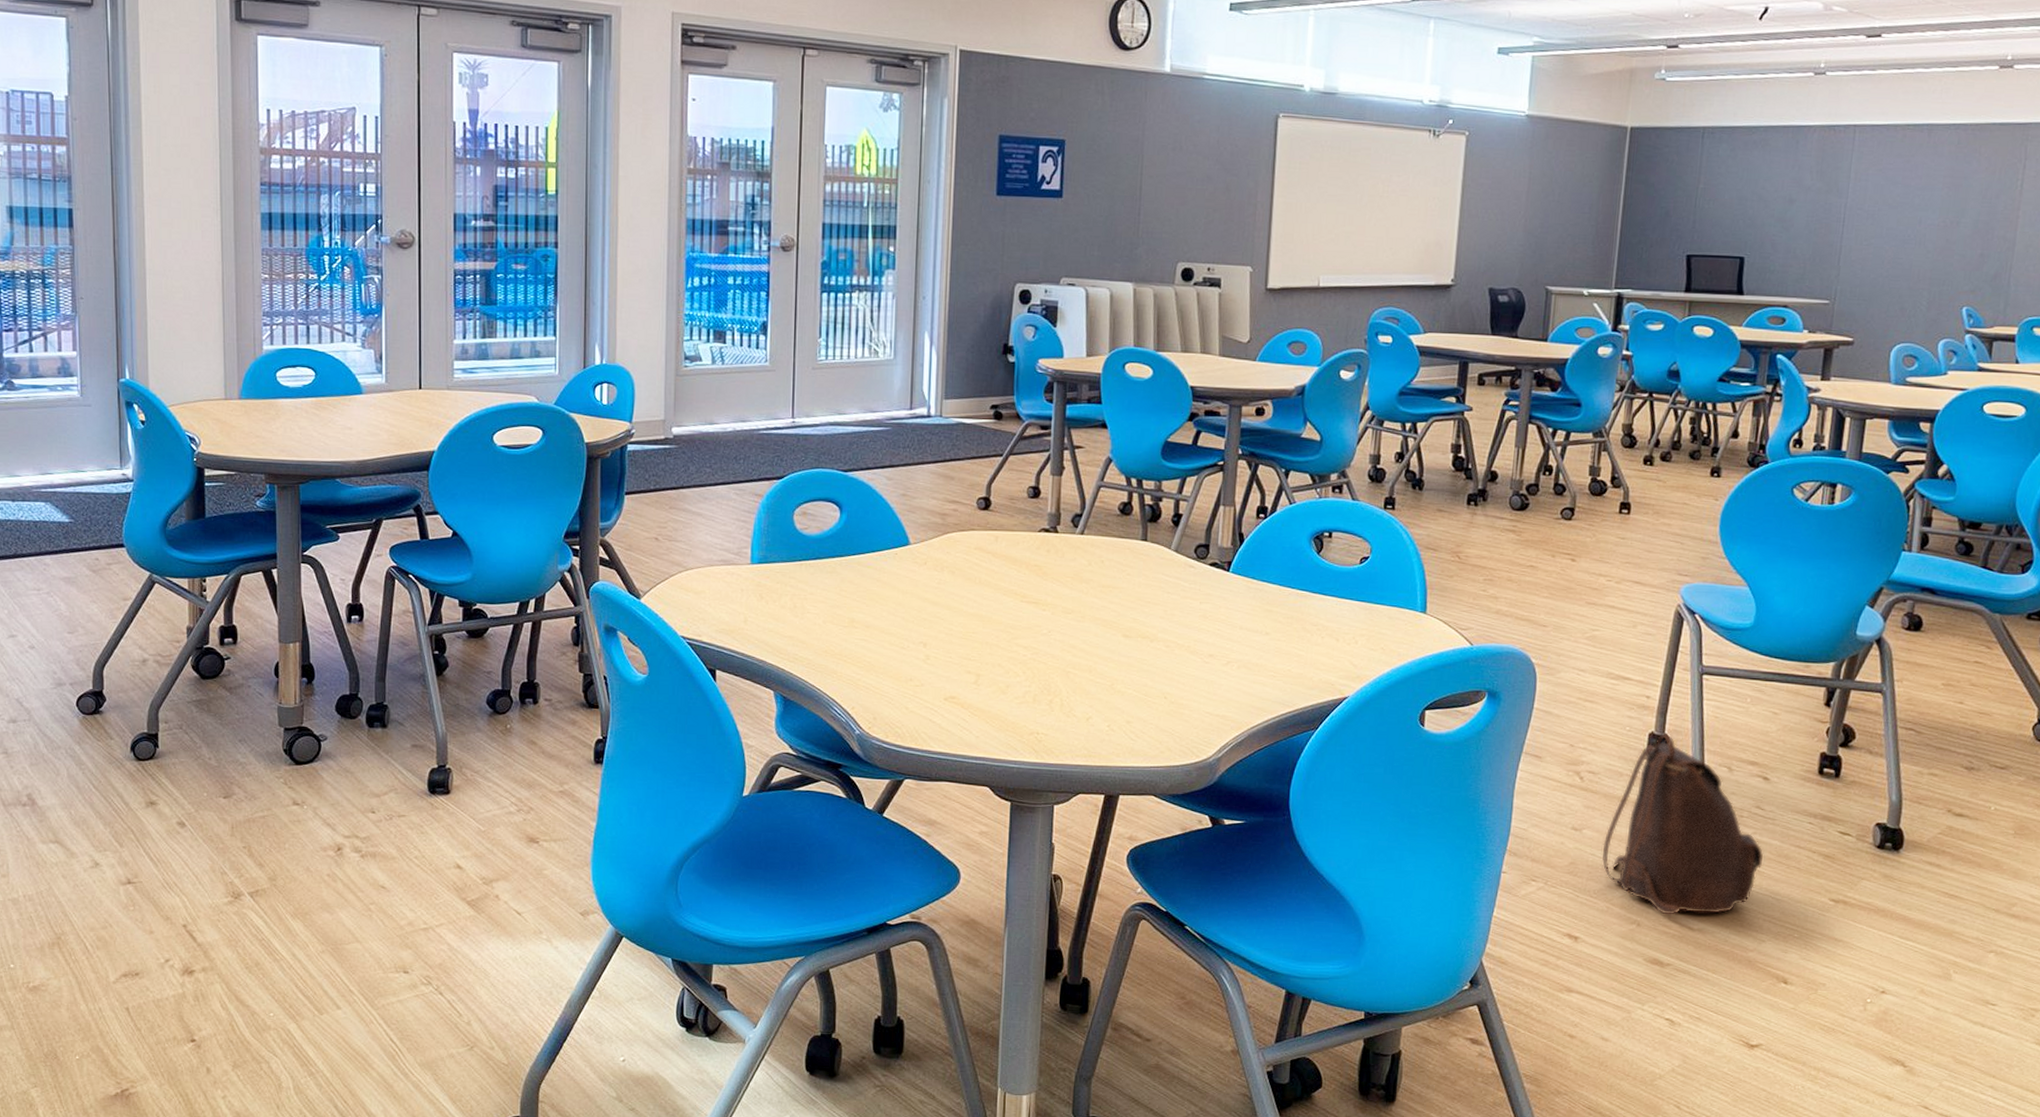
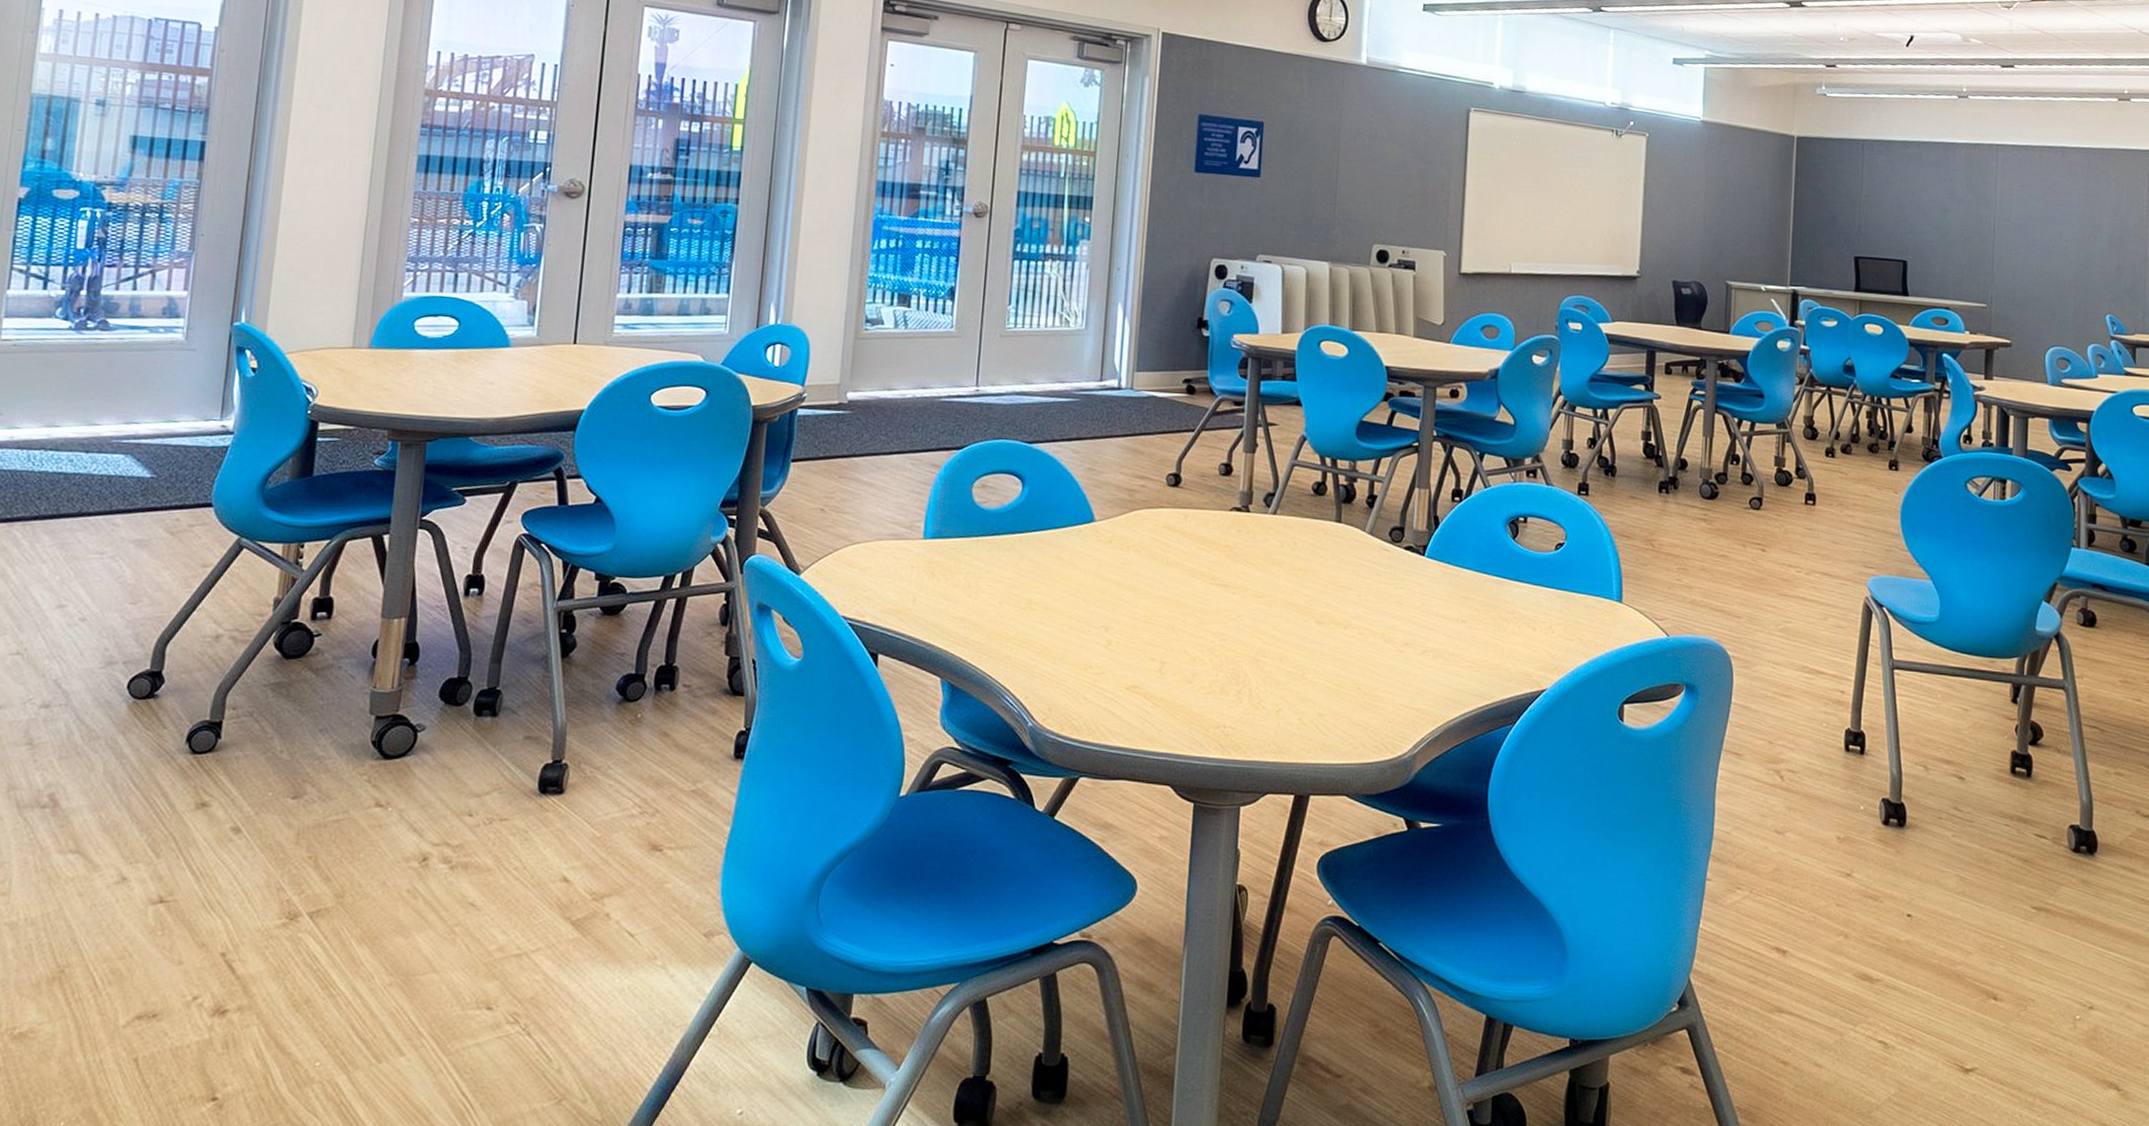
backpack: present [1602,734,1764,915] -> none [1806,730,1965,926]

